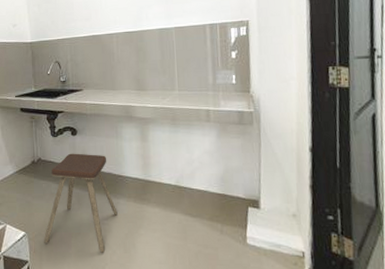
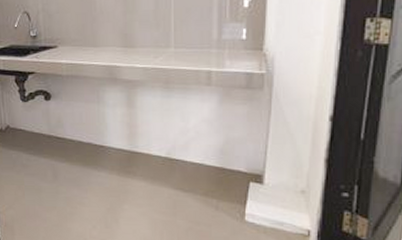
music stool: present [44,153,118,253] -> none [15,120,98,228]

